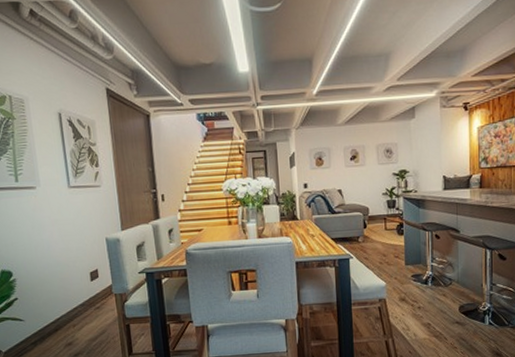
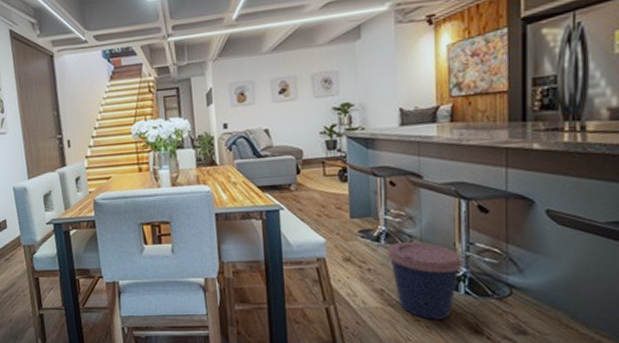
coffee cup: none [433,283,487,347] -> present [388,241,462,320]

